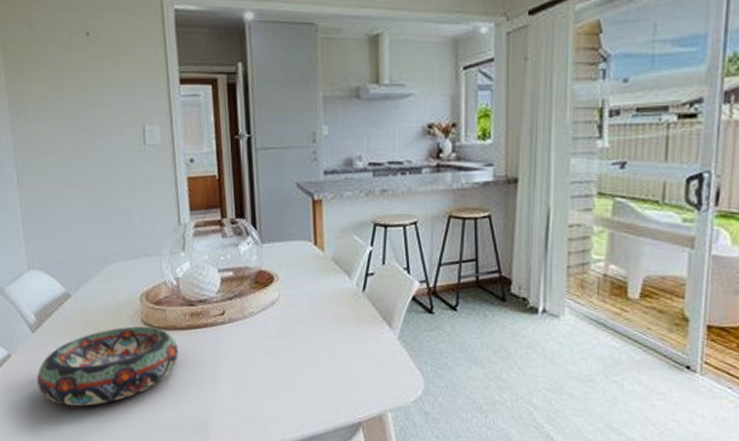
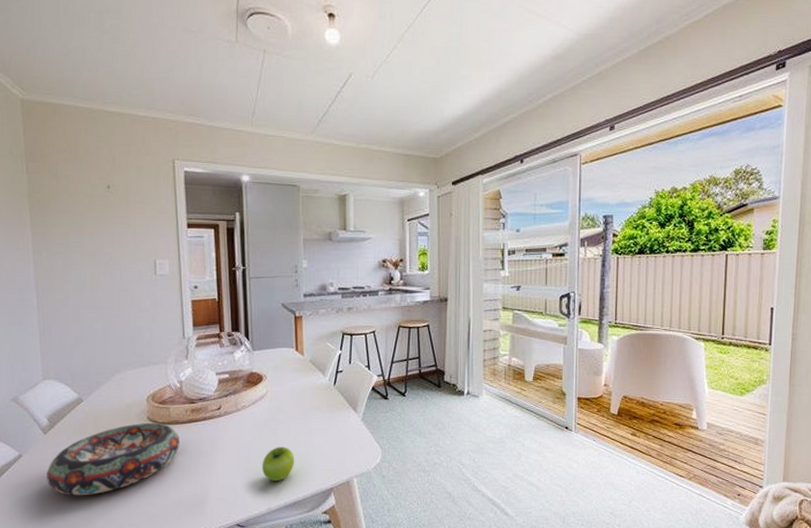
fruit: none [275,365,314,409] -> present [262,447,295,482]

